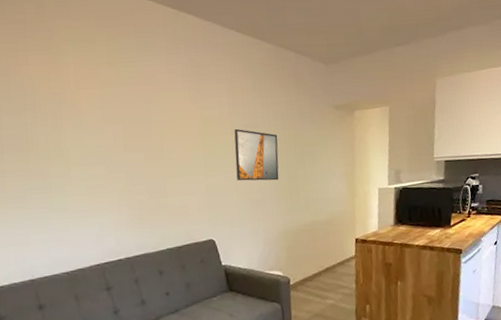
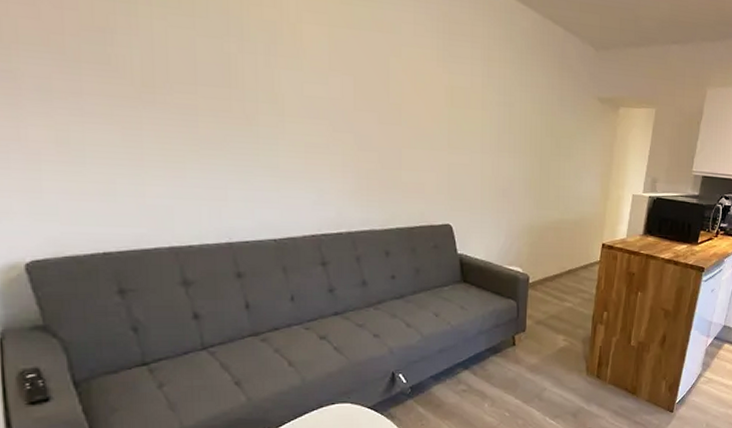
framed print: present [234,128,279,181] -> none [484,104,534,170]

